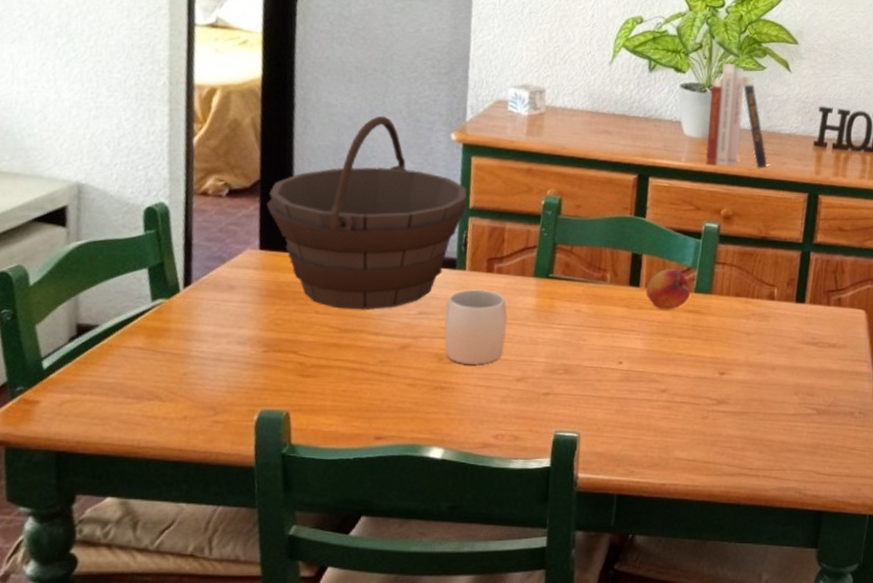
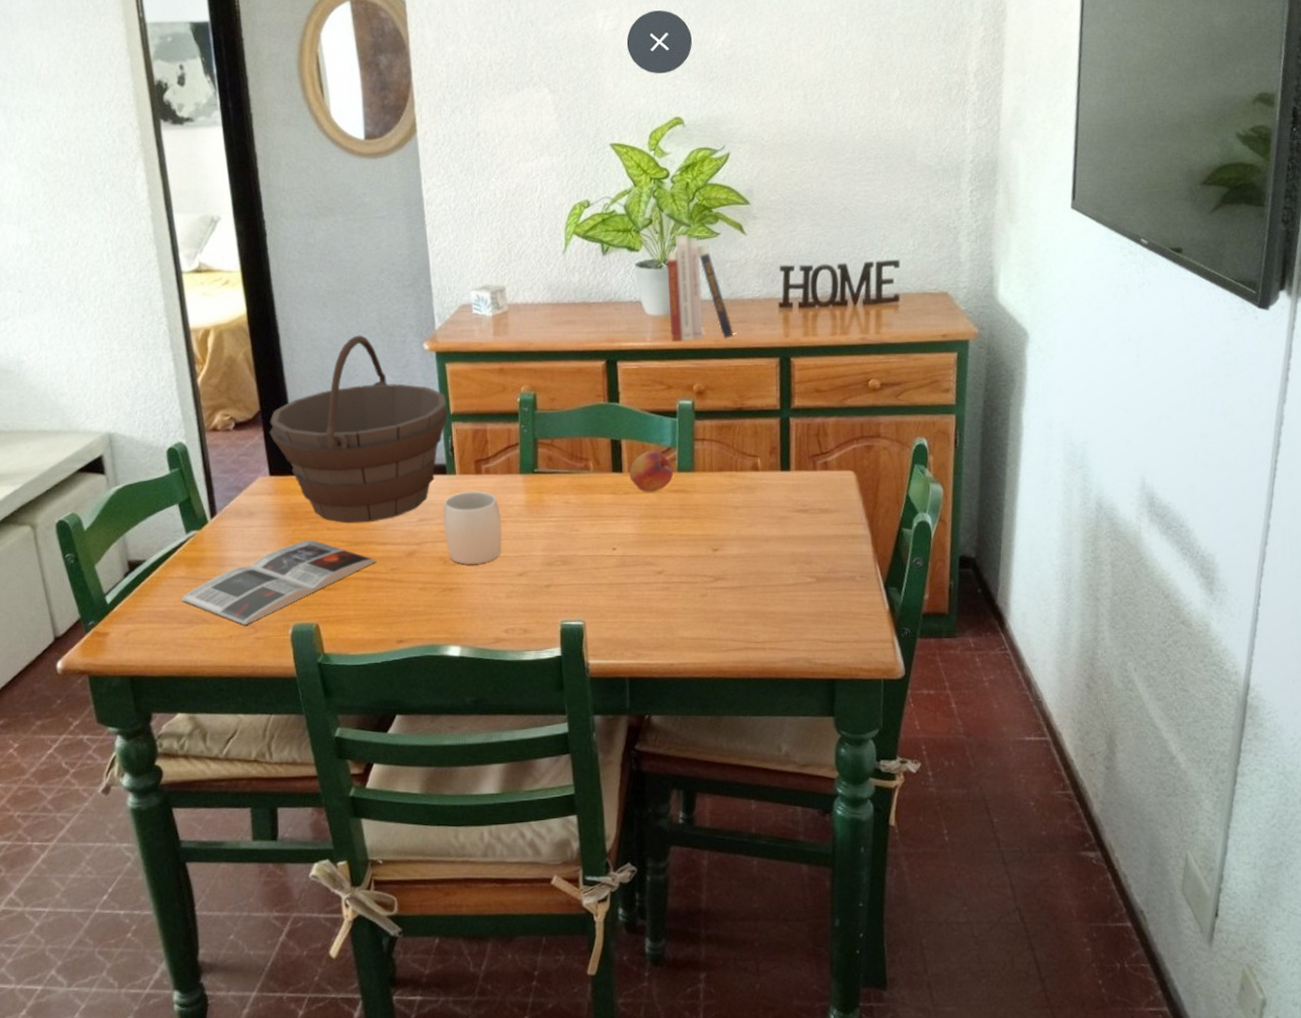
magazine: none [132,321,367,407] -> present [180,539,378,626]

